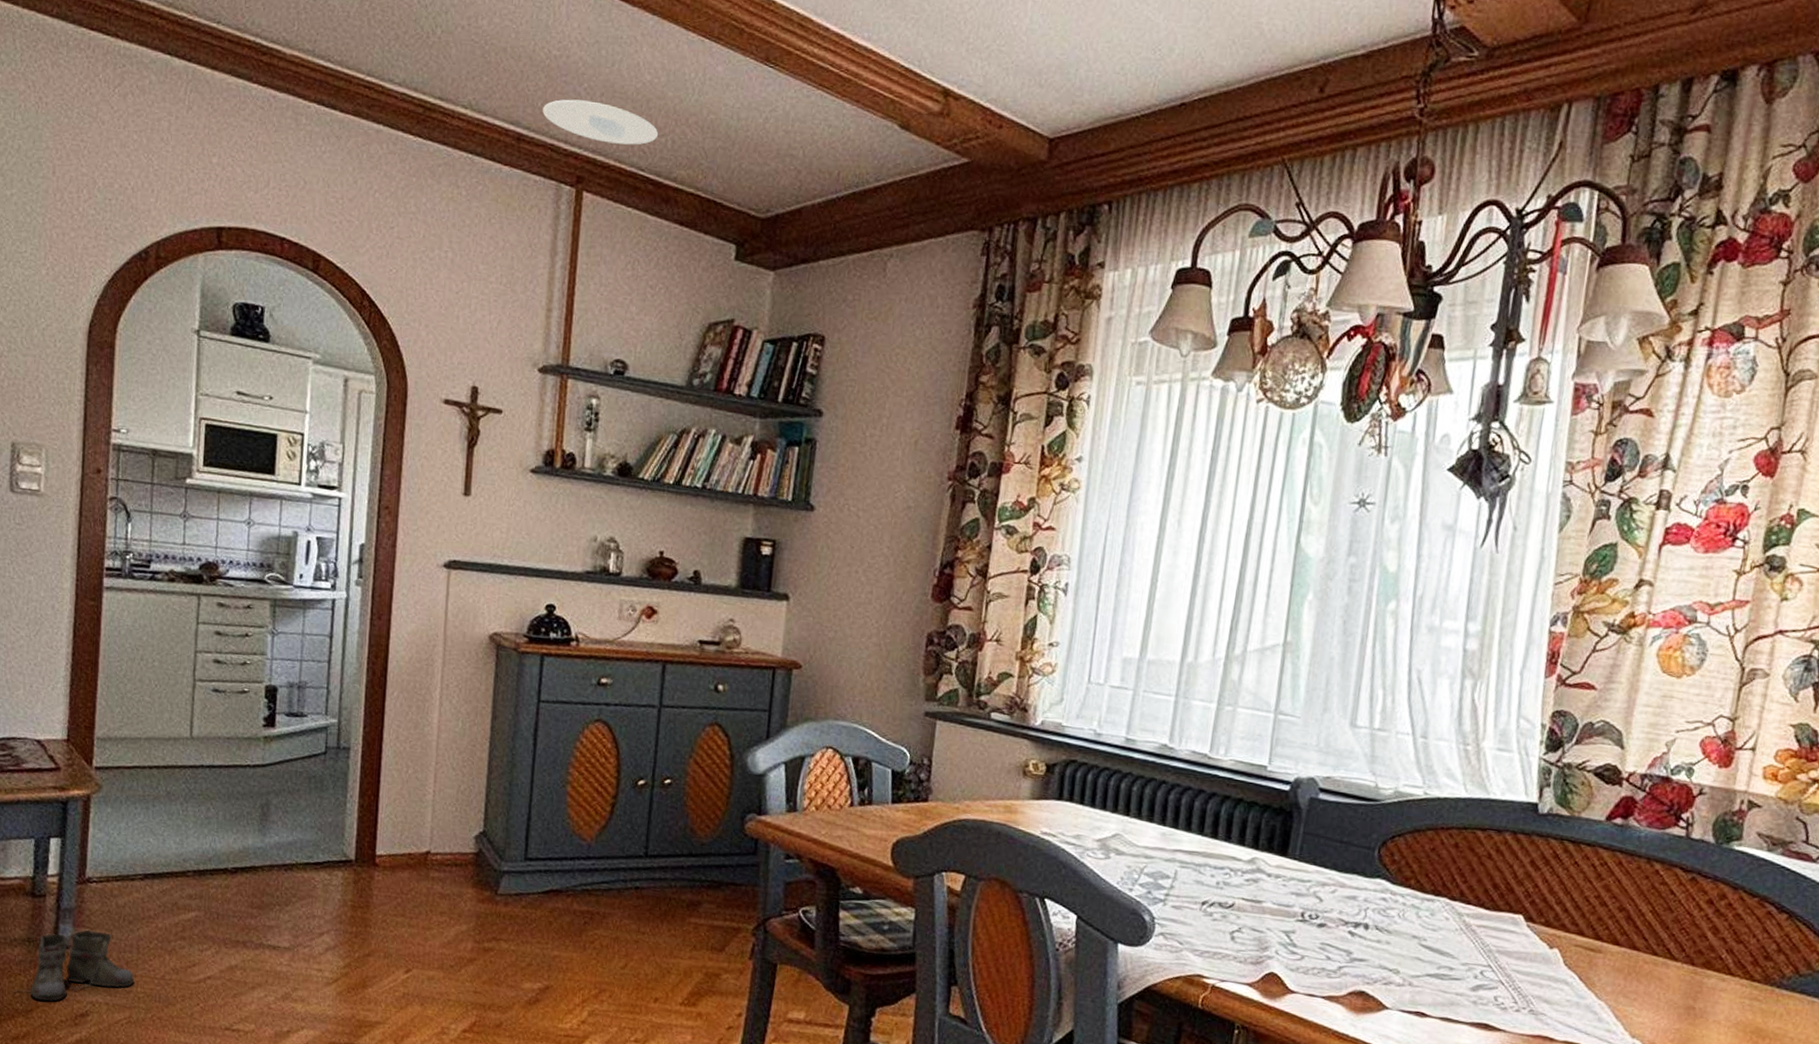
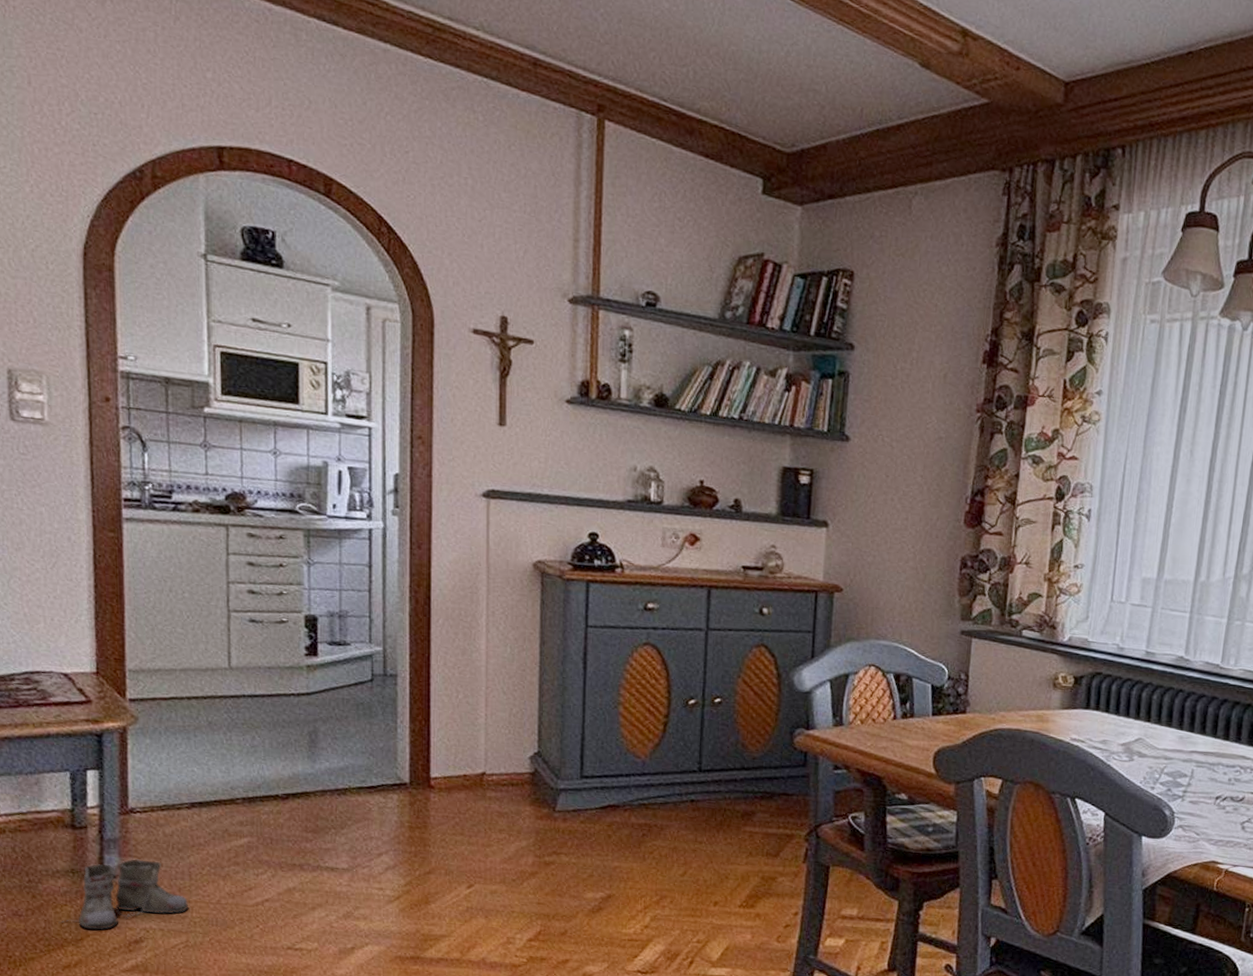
recessed light: present [543,99,659,145] -> none [559,24,680,75]

